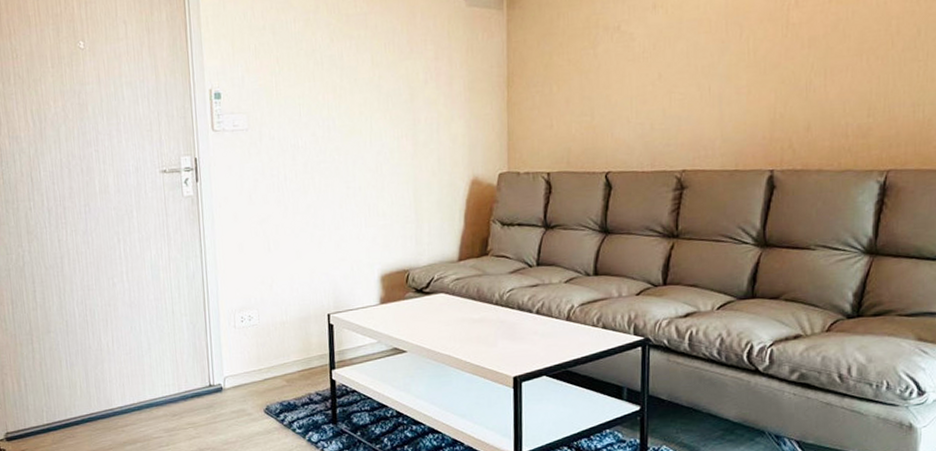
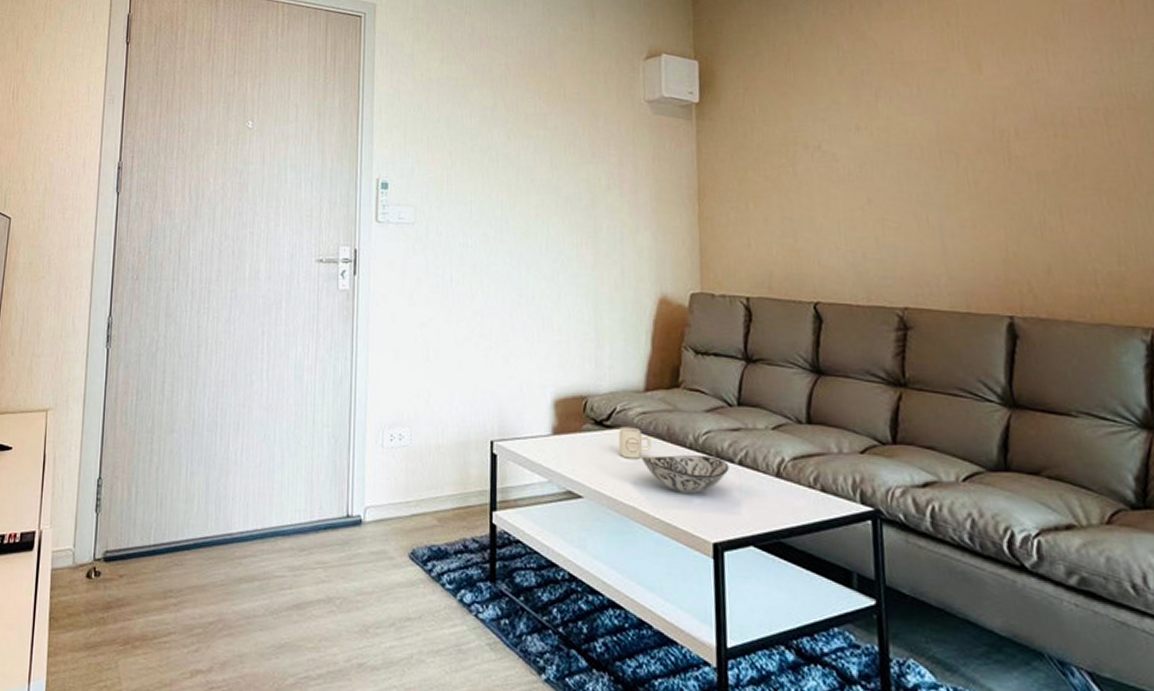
mug: none [436,291,464,318] -> present [619,426,652,459]
decorative bowl: none [455,308,528,341] -> present [641,454,729,493]

